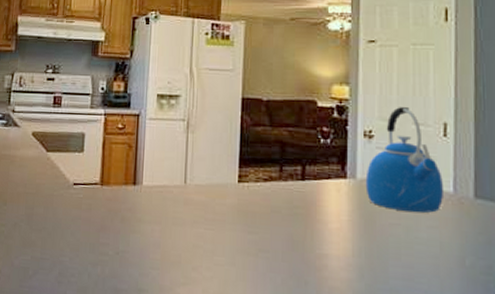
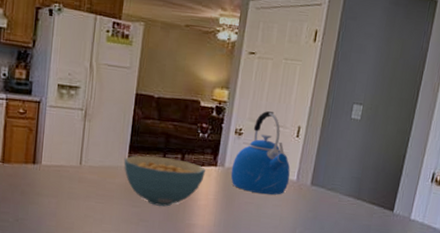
cereal bowl: none [234,169,333,232] -> present [124,155,205,207]

